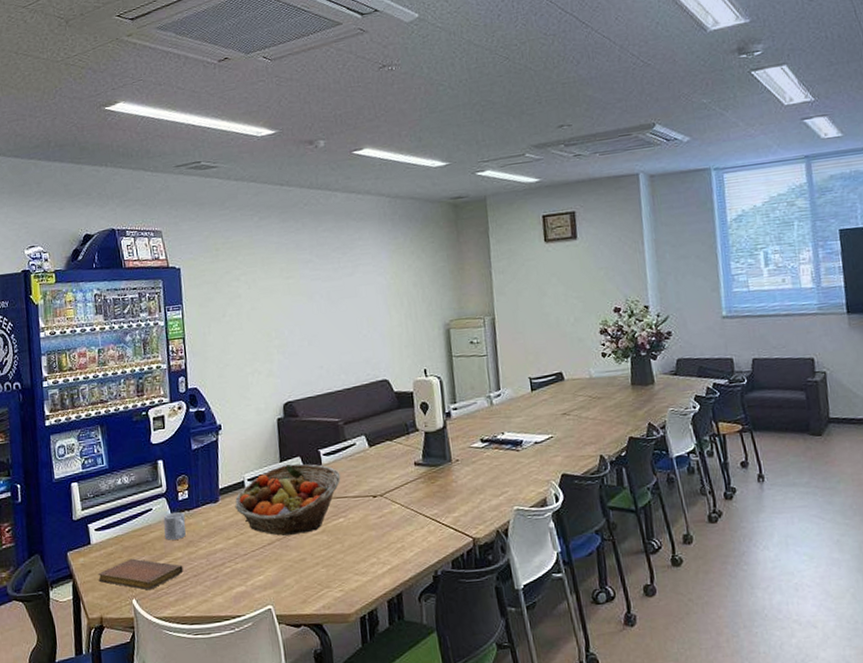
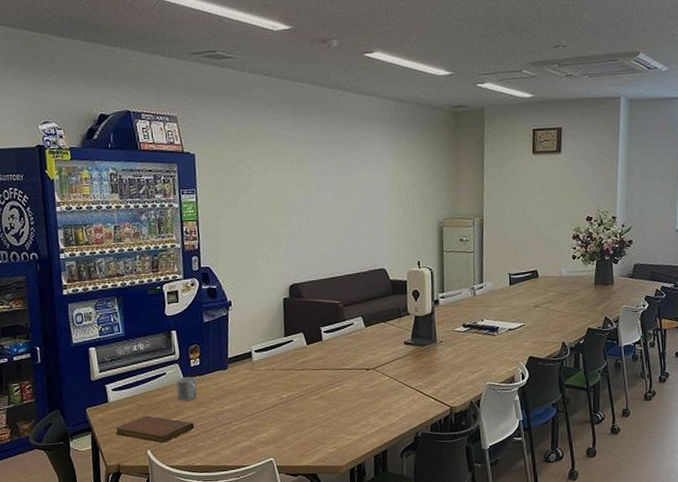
fruit basket: present [234,463,341,536] -> none [242,339,339,400]

